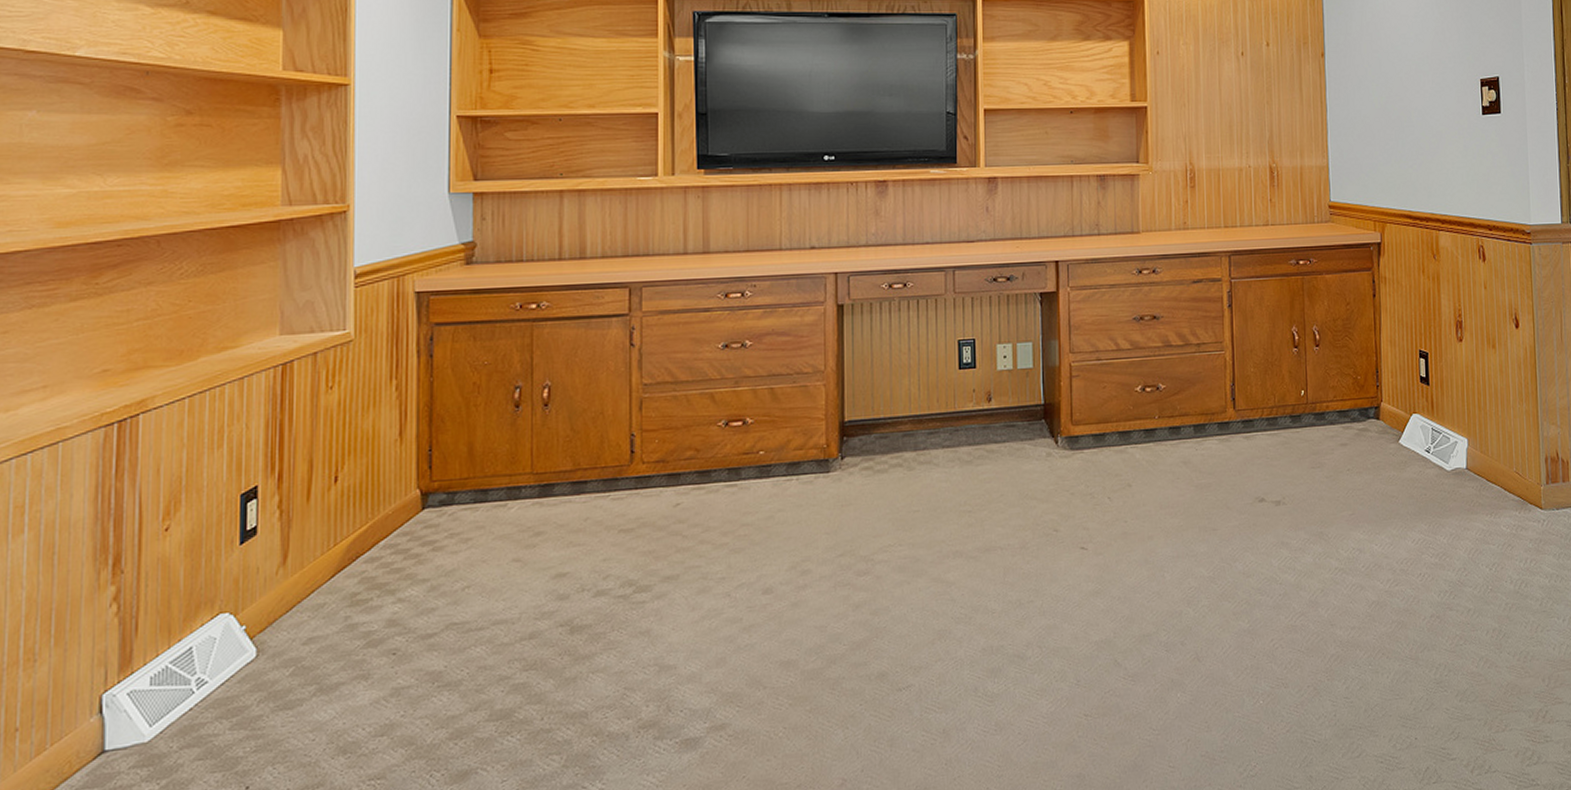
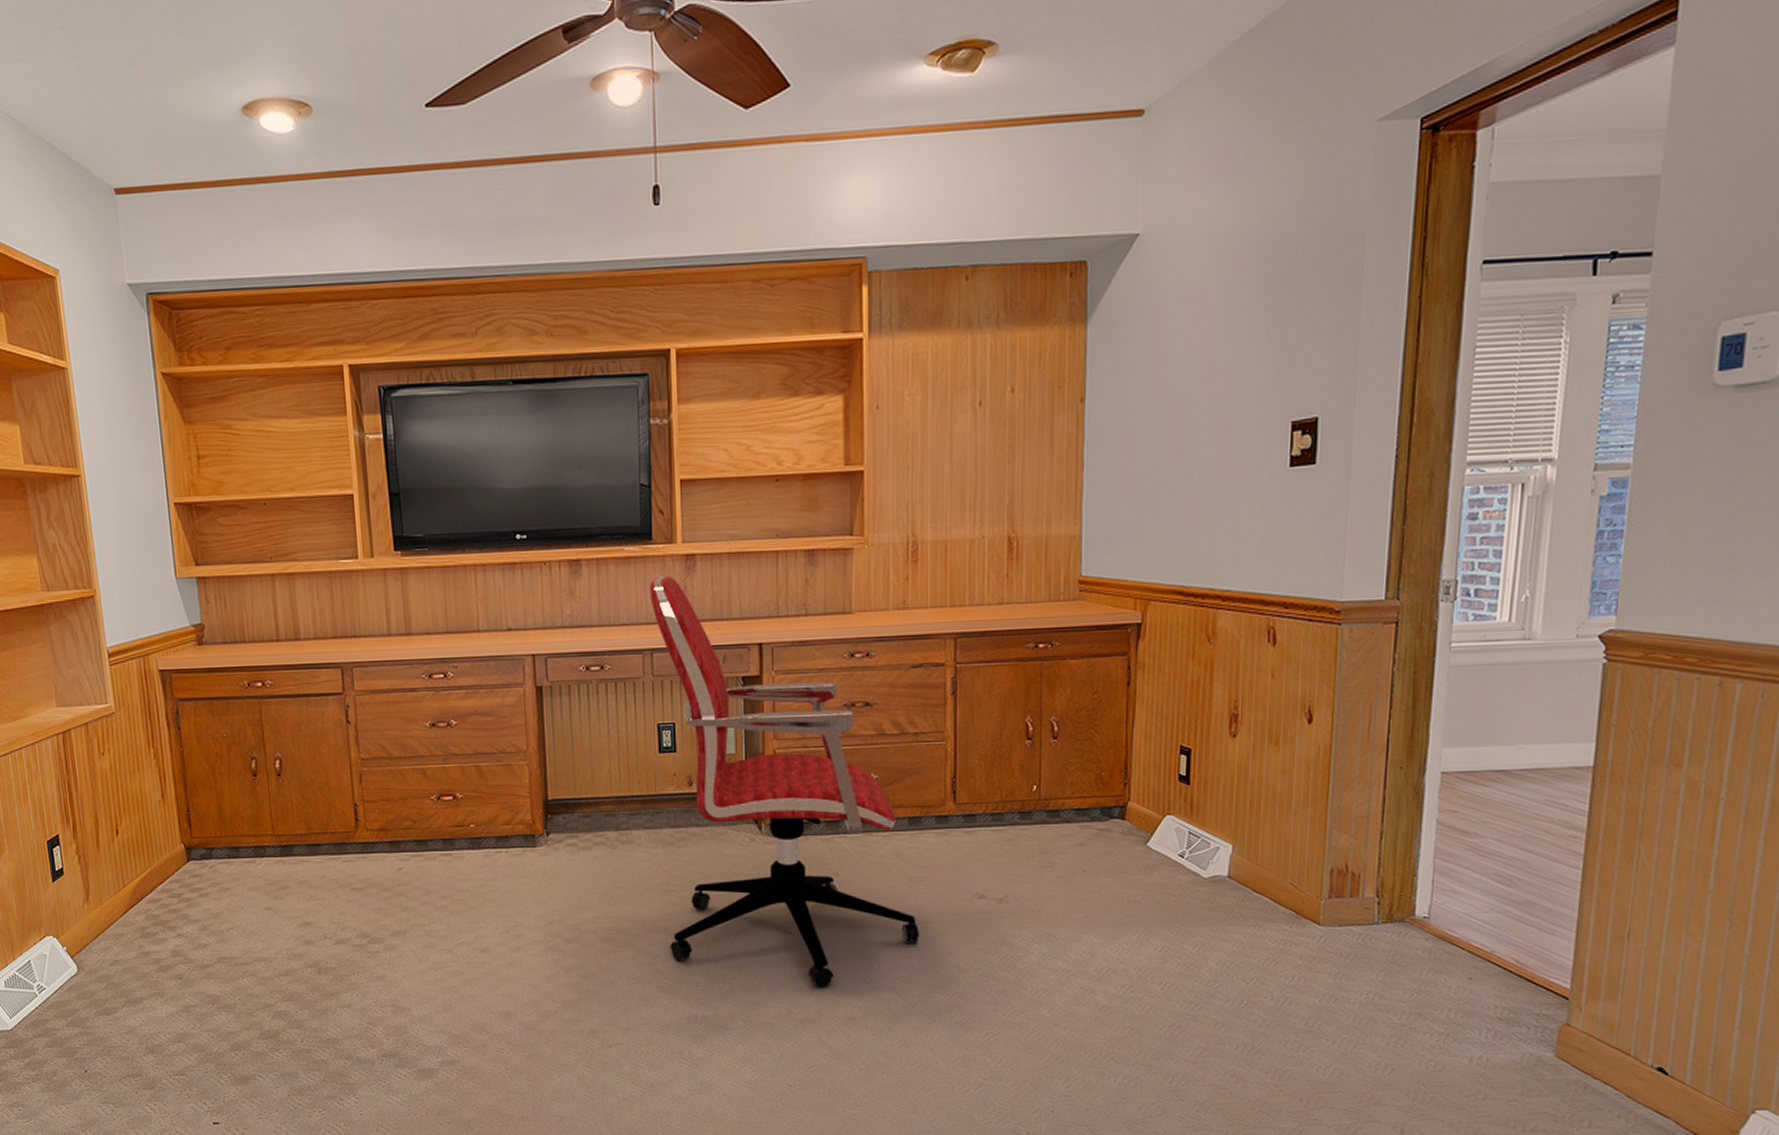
office chair: none [953,197,1207,606] -> present [649,576,919,989]

